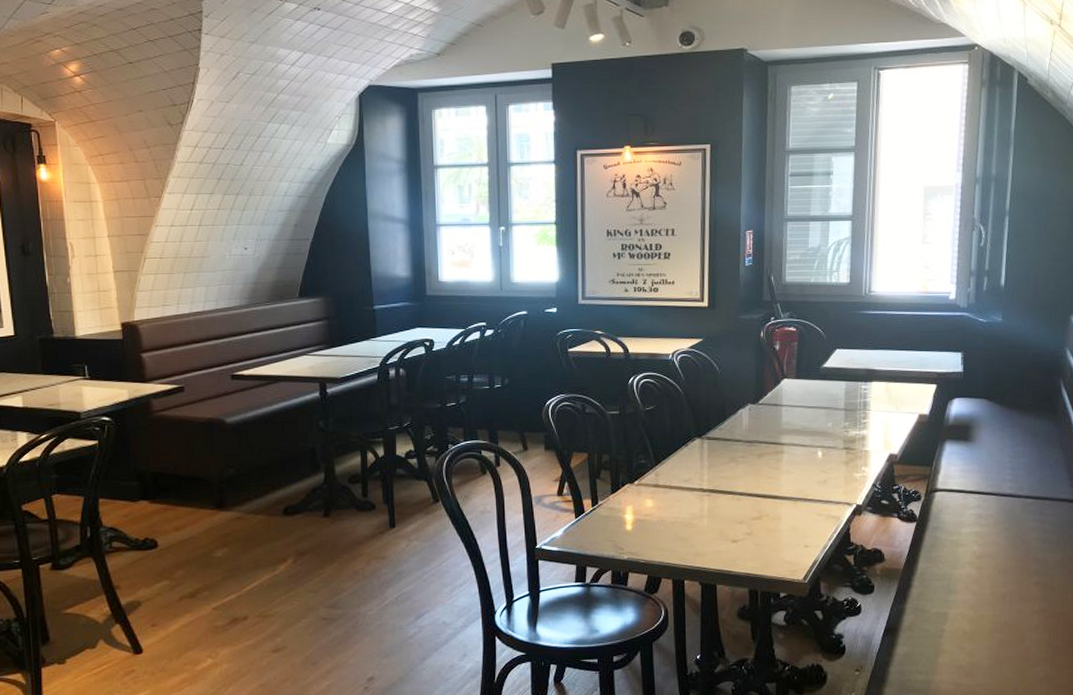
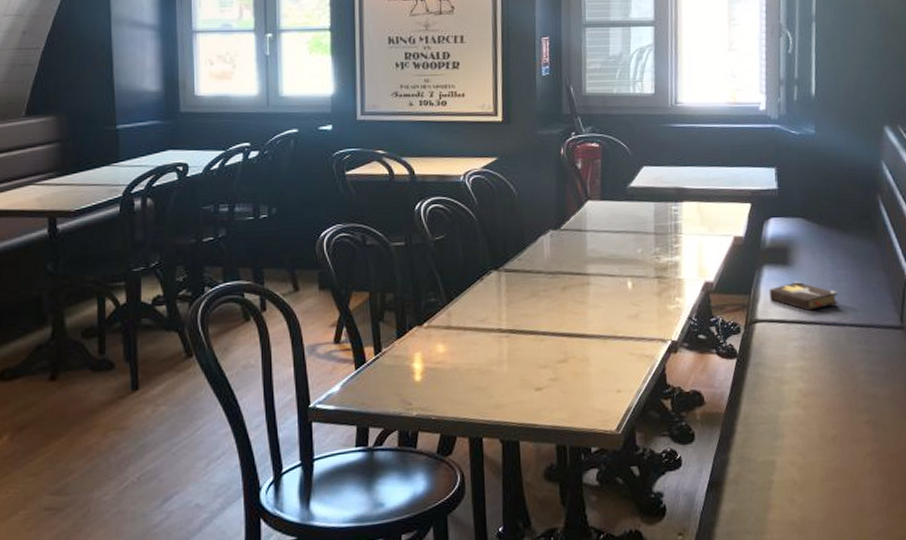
hardback book: none [950,456,1015,483] -> present [769,281,838,311]

